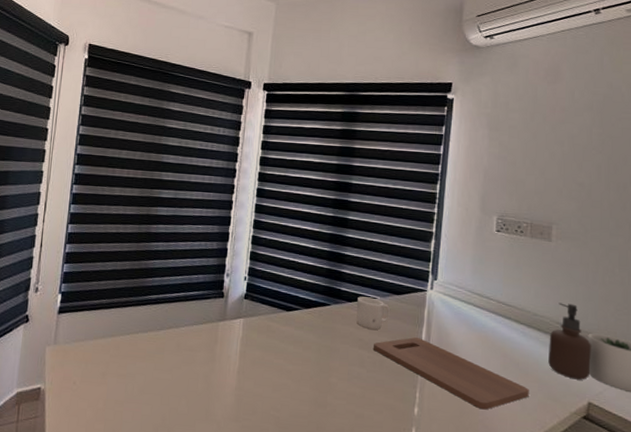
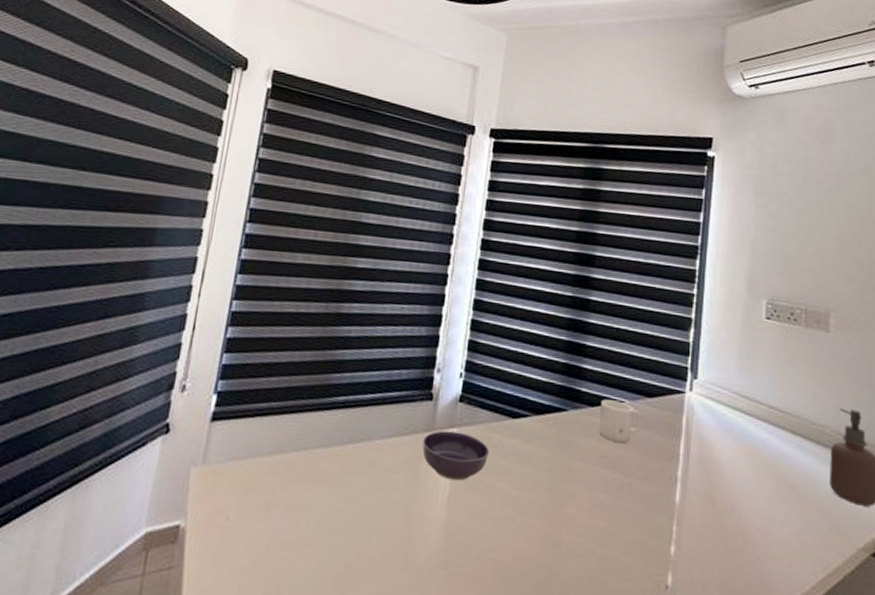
bowl: none [217,320,269,358] -> present [422,430,489,481]
cutting board: present [374,337,529,410] -> none [620,452,808,547]

